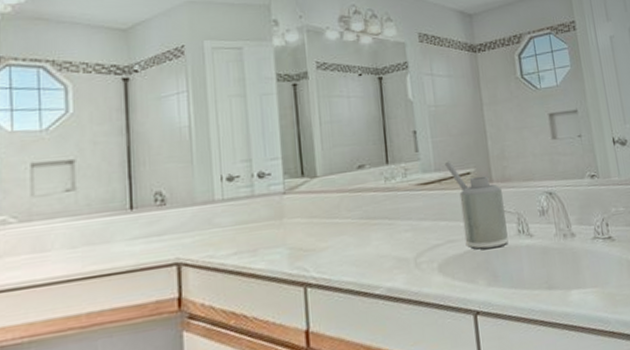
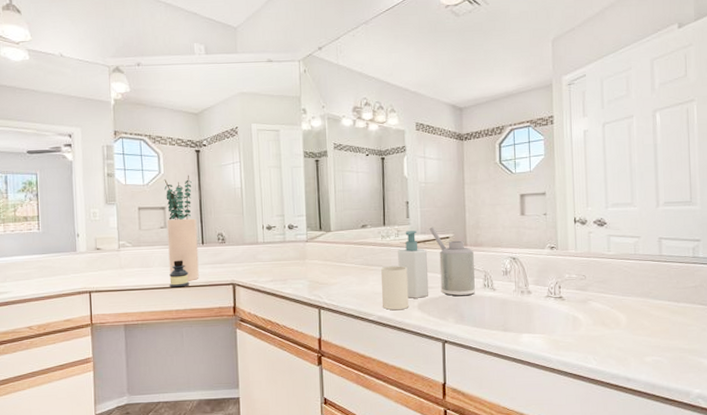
vase: none [73,112,125,268] -> present [164,175,199,282]
ink bottle: none [76,236,109,280] -> present [169,260,189,288]
cup: none [387,215,427,278] -> present [381,266,409,311]
soap bottle: none [407,167,452,259] -> present [398,231,429,299]

